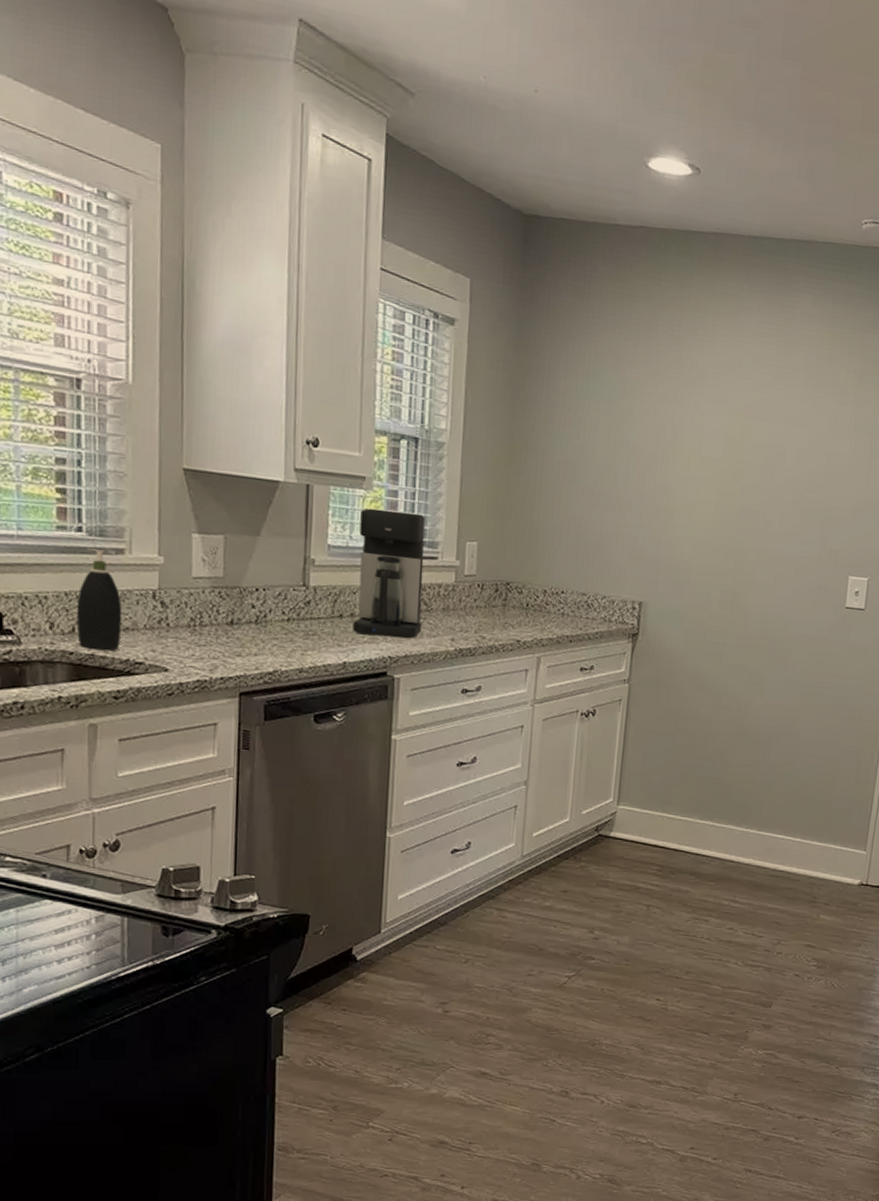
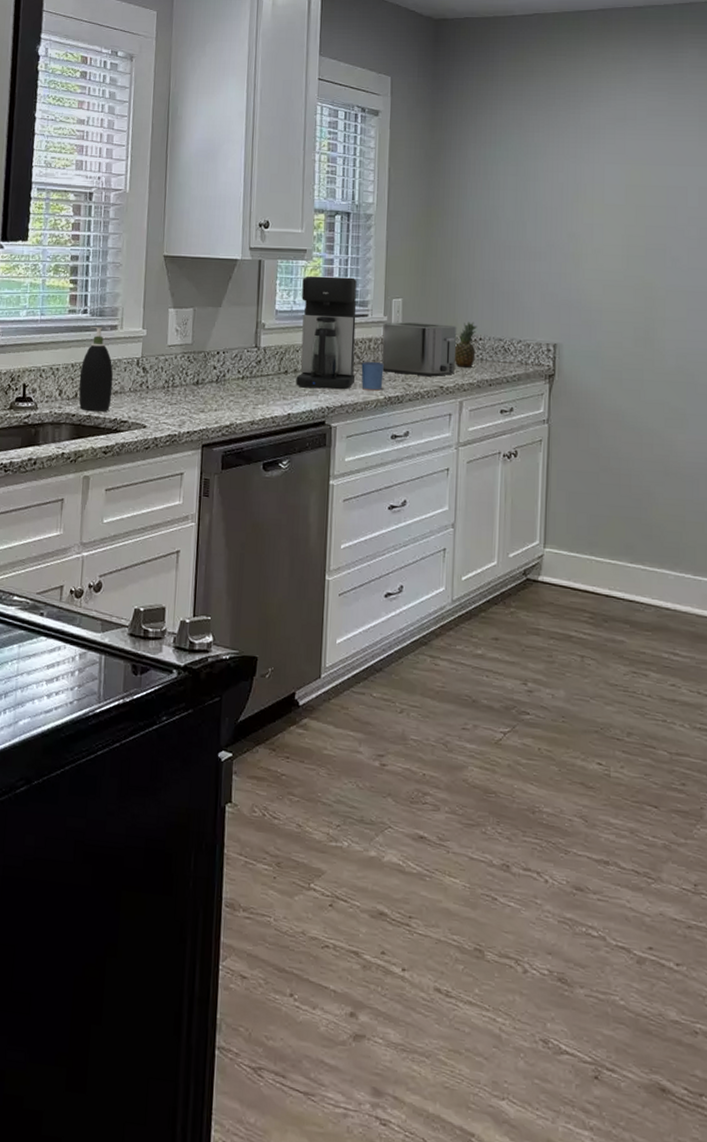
mug: none [429,609,455,643] -> present [361,361,384,392]
toaster: none [452,567,538,630] -> present [381,322,457,377]
fruit: none [534,572,560,622] -> present [455,321,478,368]

